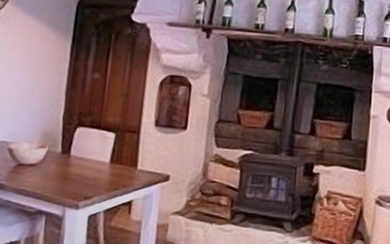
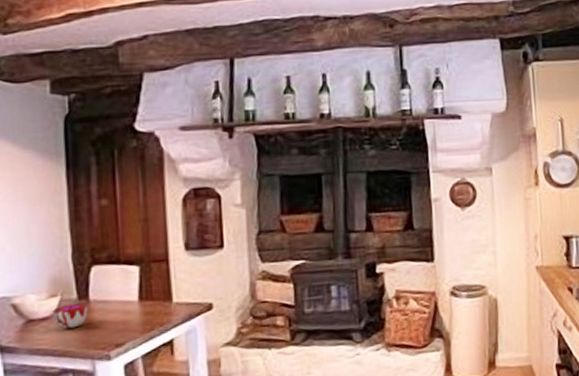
decorative bowl: none [39,156,69,177] -> present [53,303,89,329]

